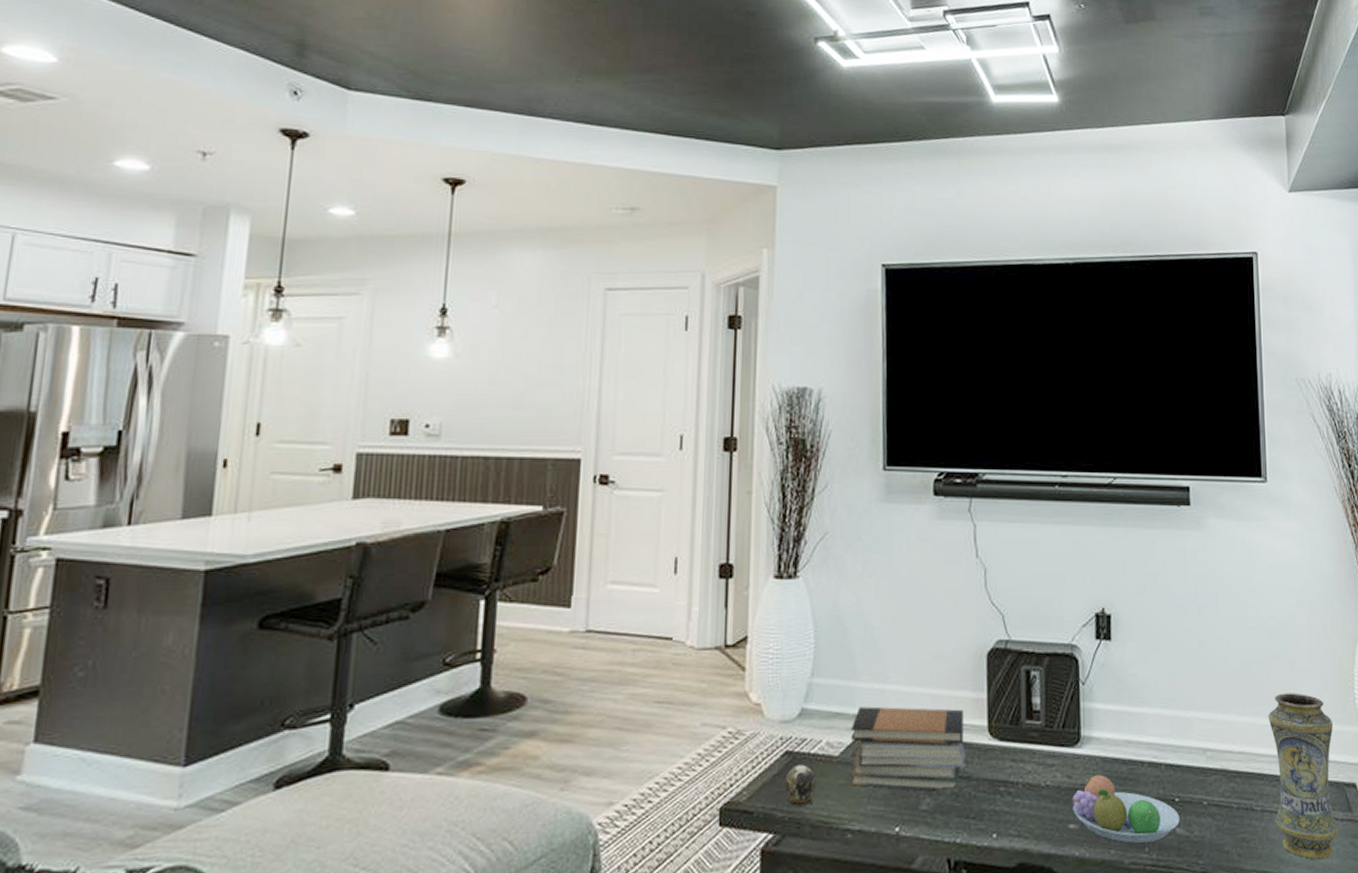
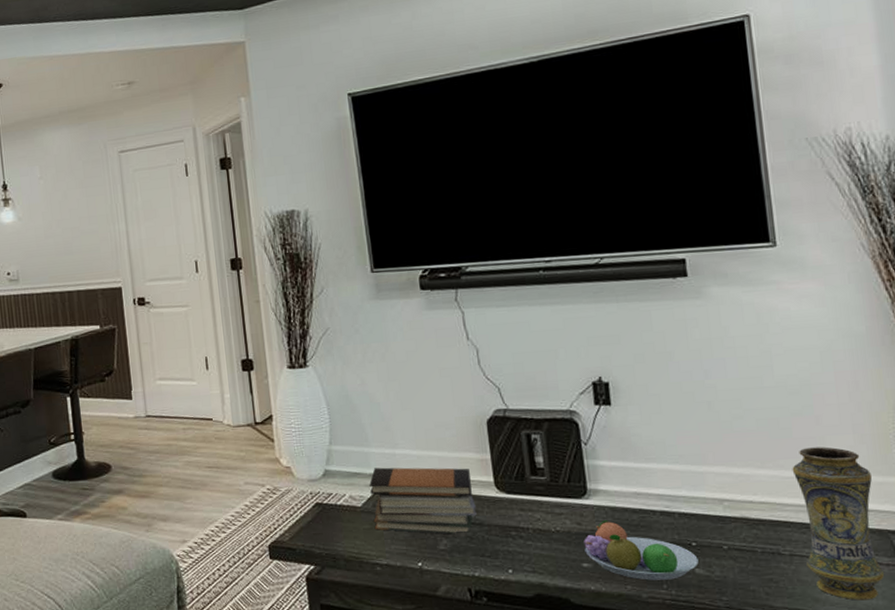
decorative egg: present [785,764,816,807] -> none [318,513,345,546]

